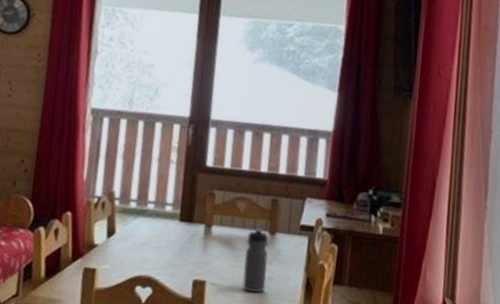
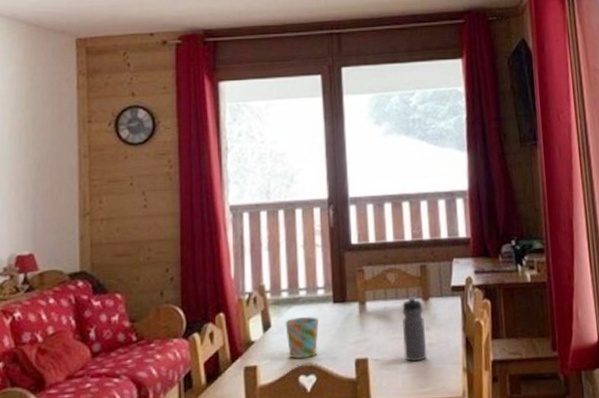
mug: none [128,229,163,271] -> present [285,317,319,359]

